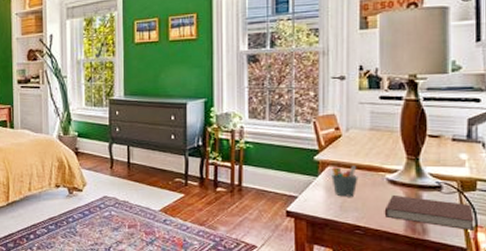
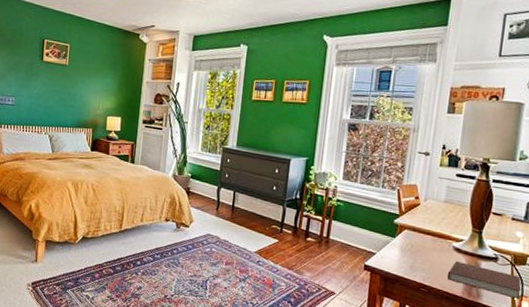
pen holder: present [331,166,358,197] -> none [406,230,430,259]

